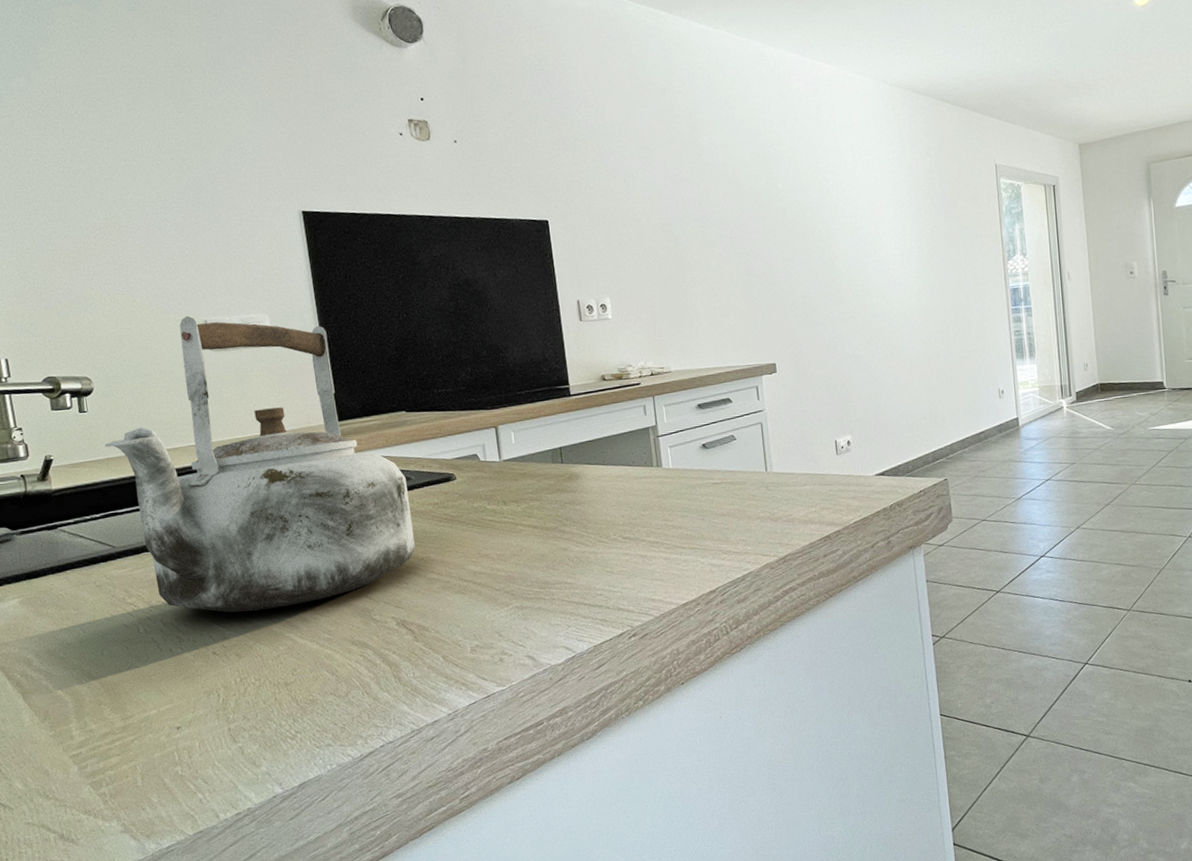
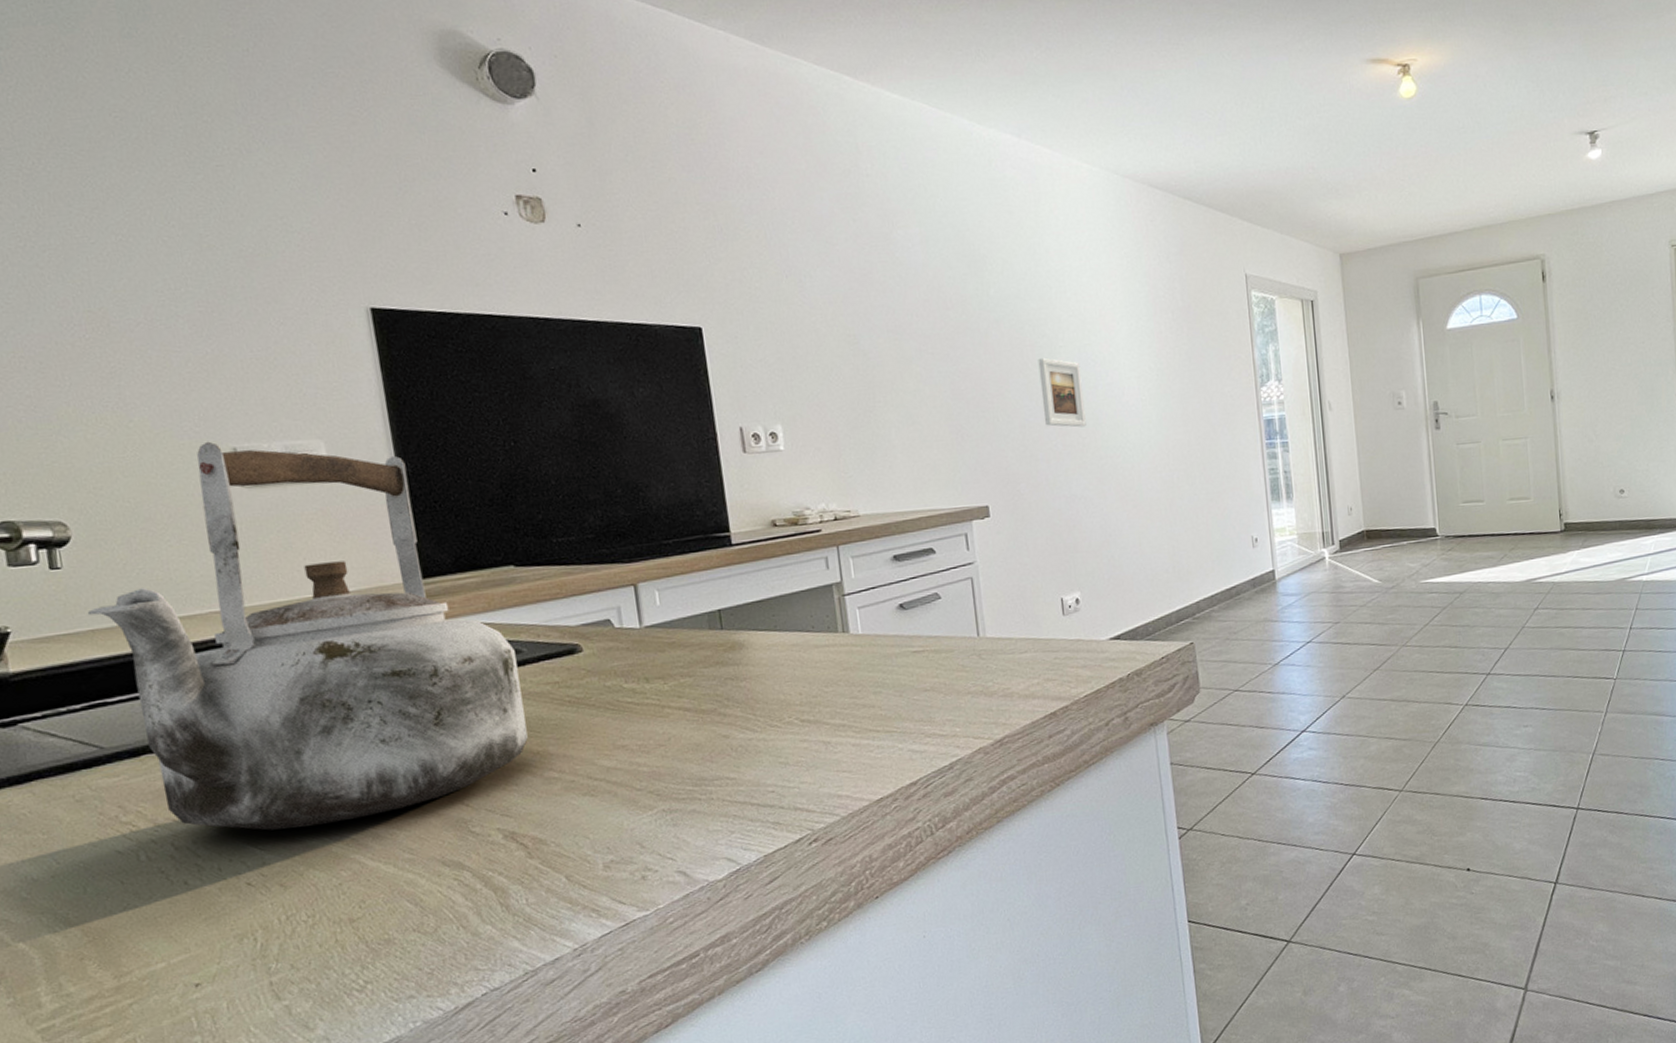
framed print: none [817,239,858,297] -> present [1038,357,1086,428]

